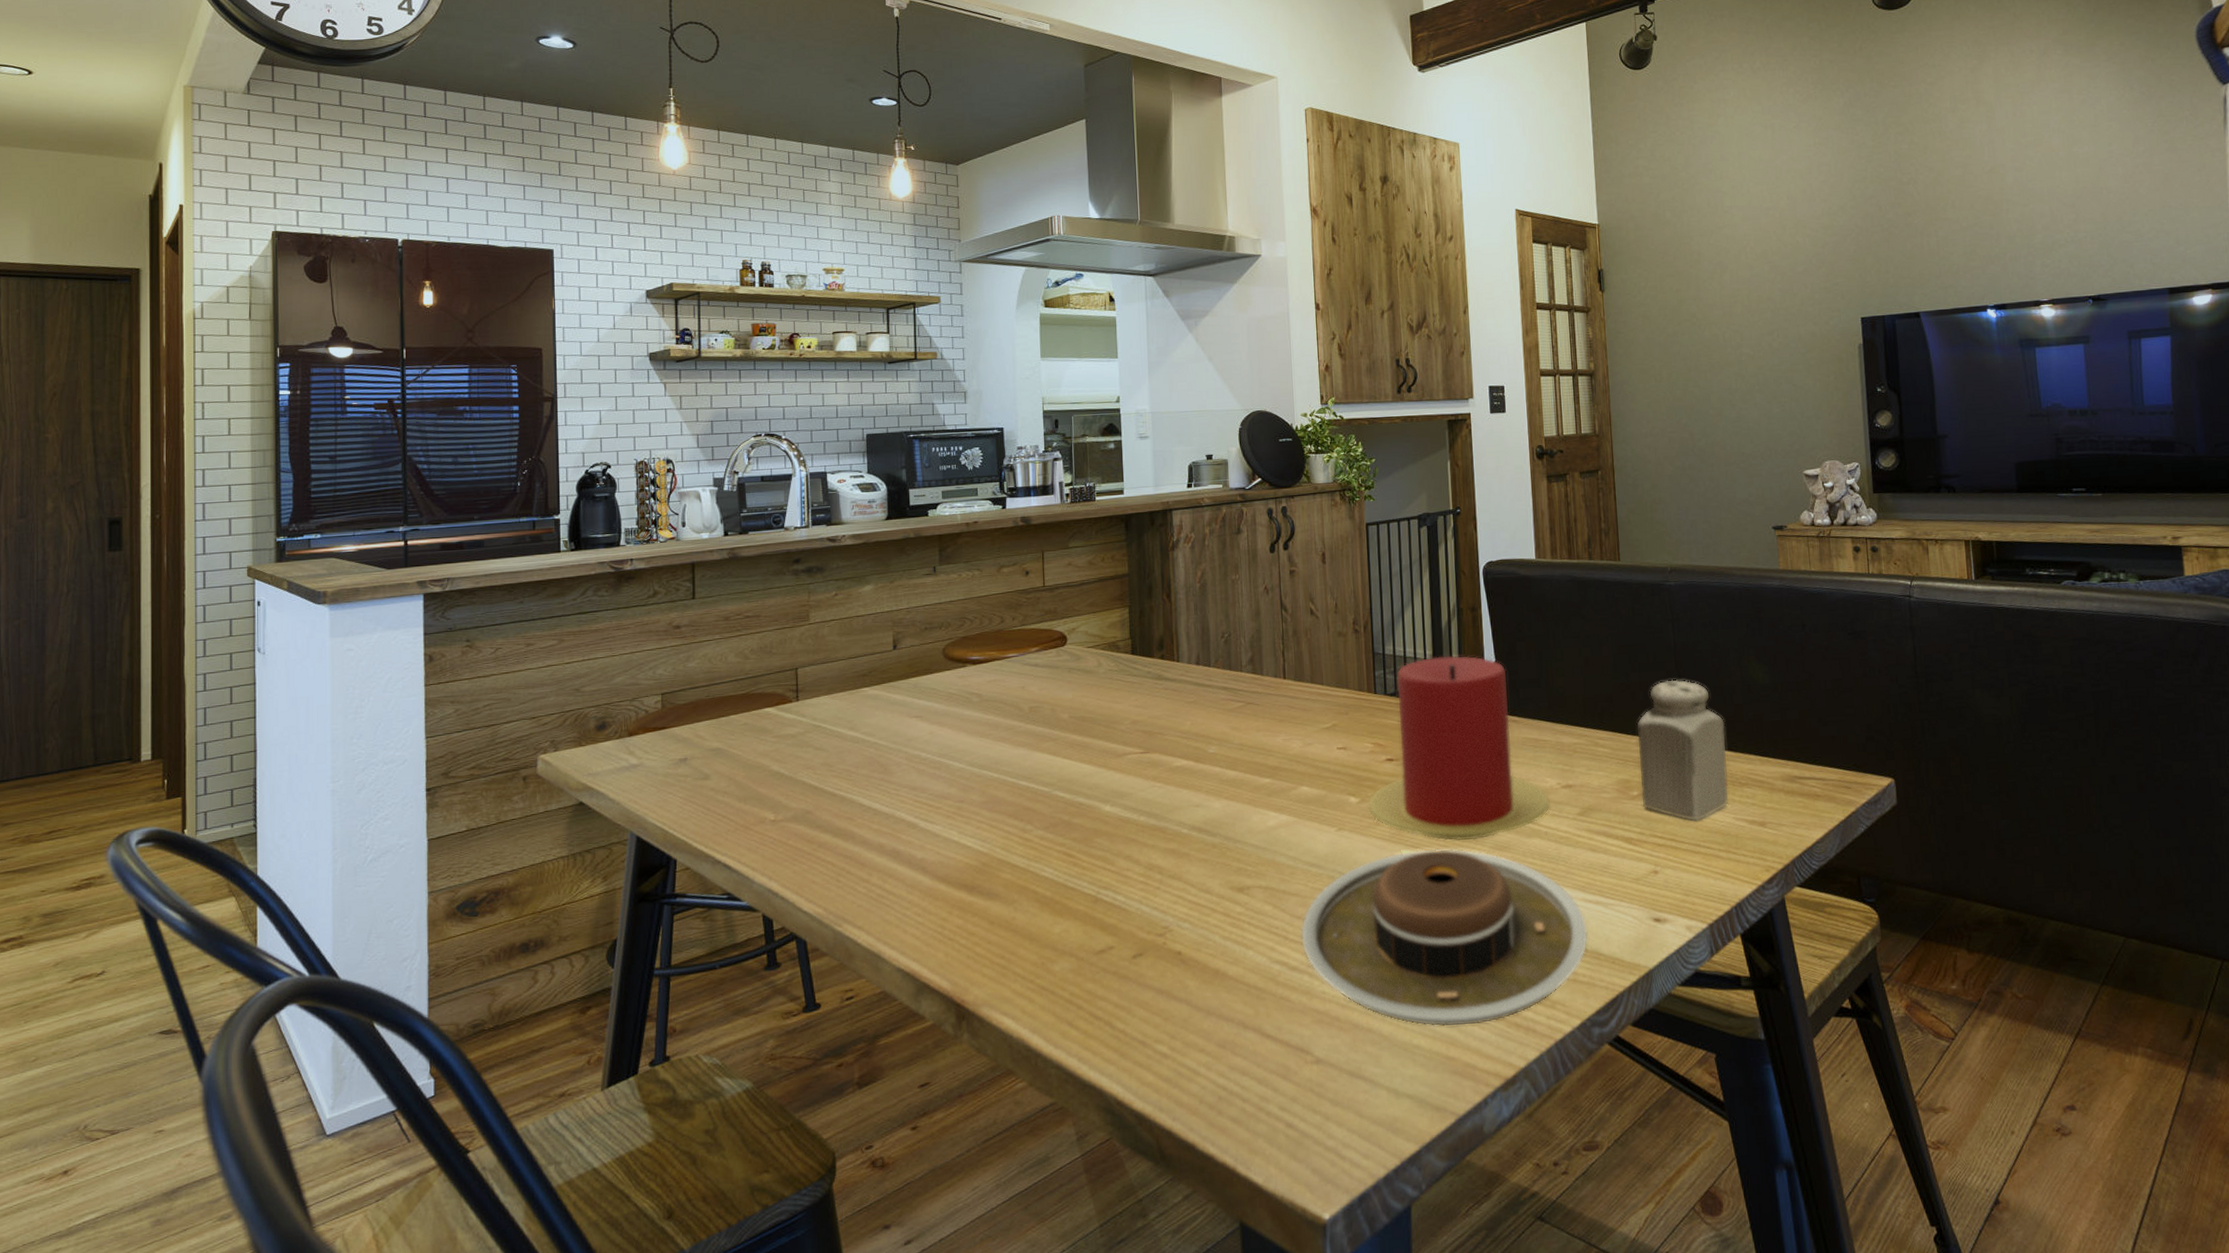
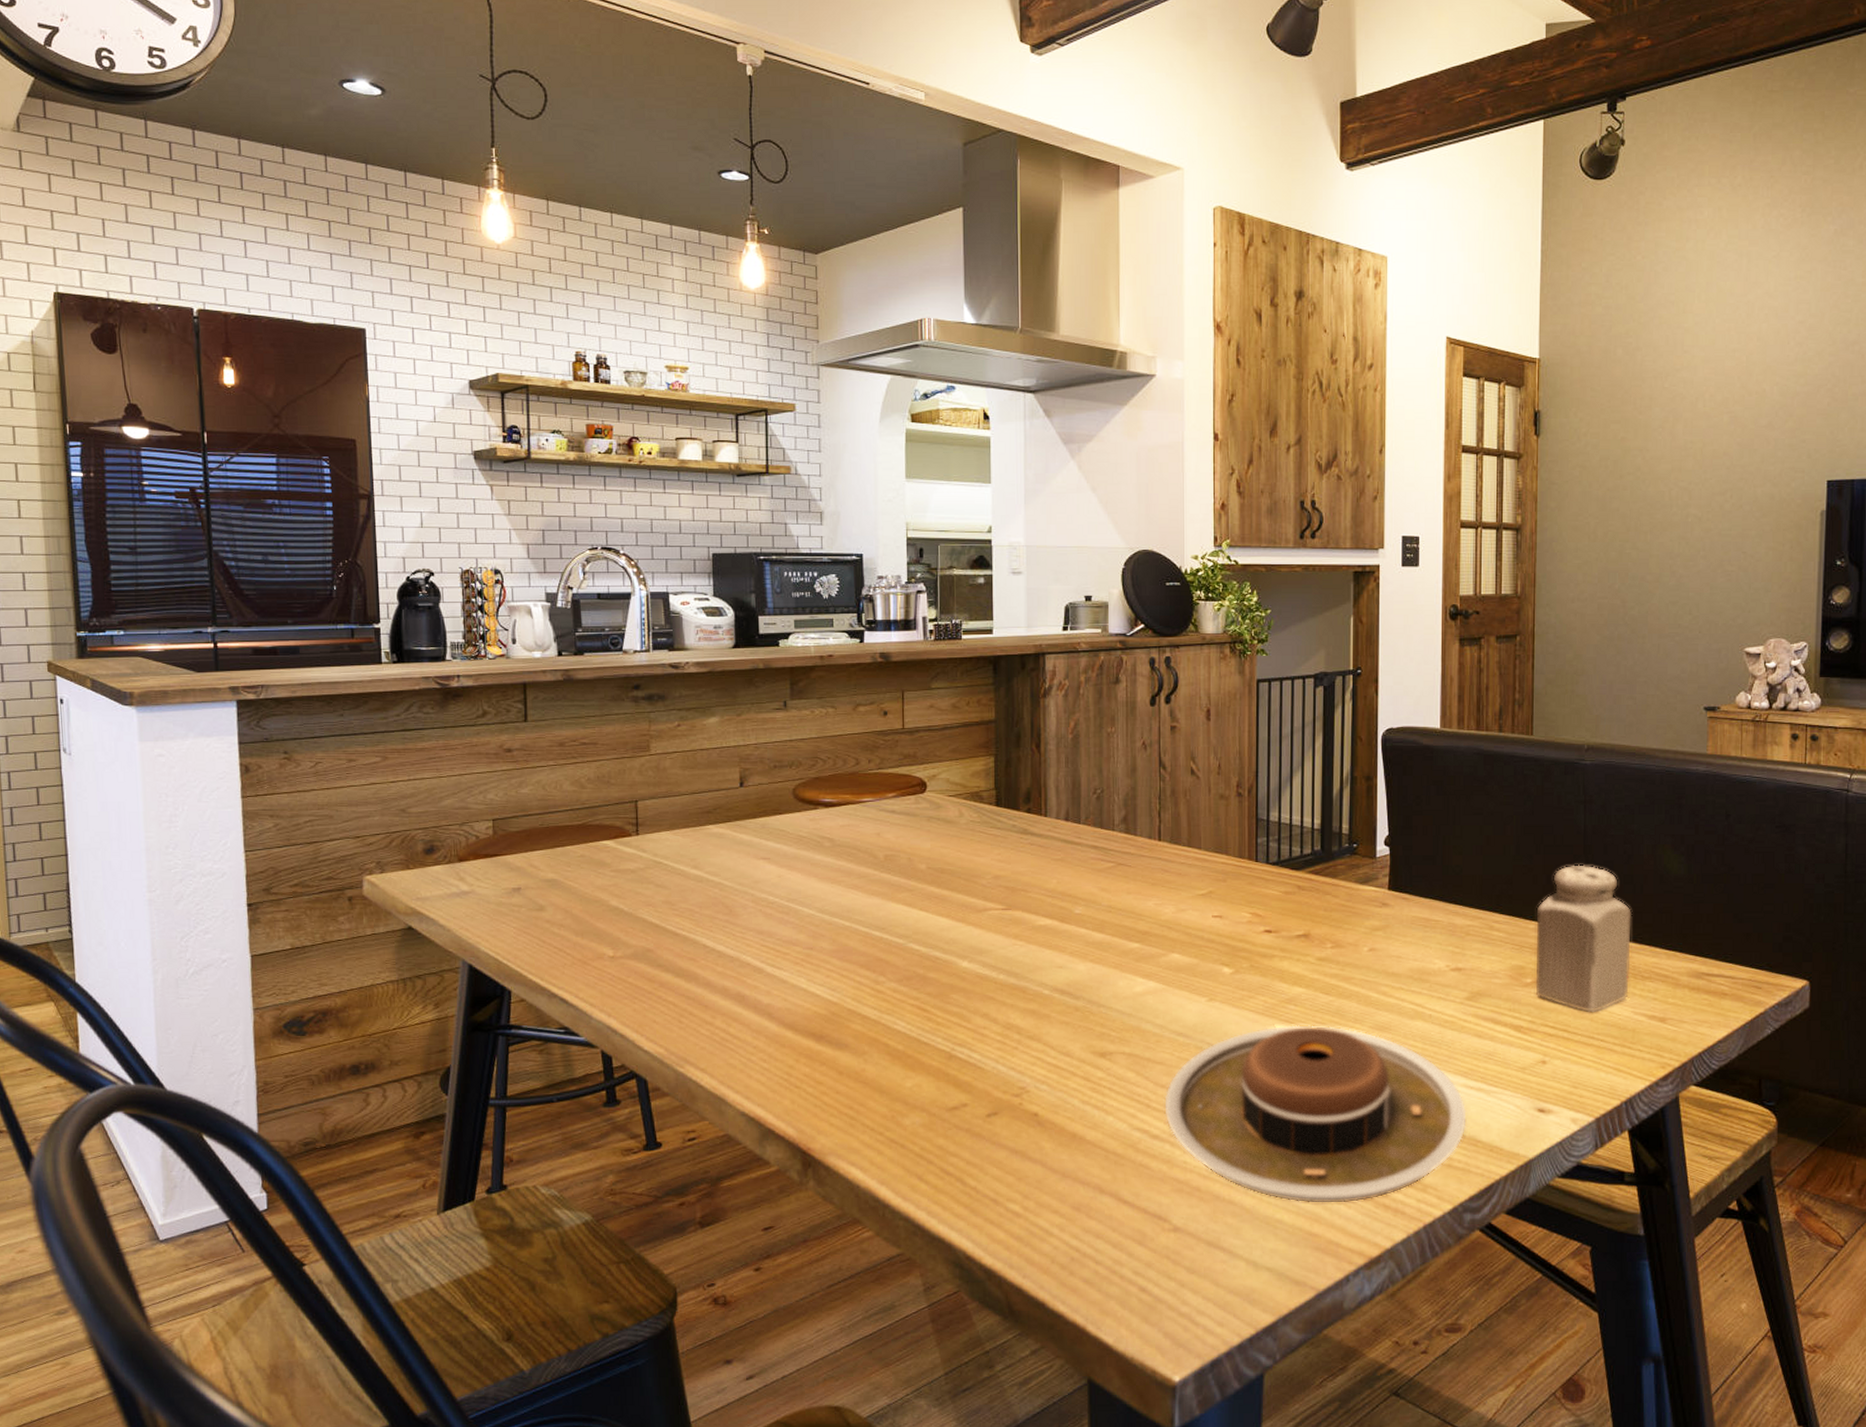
candle: present [1368,656,1550,841] -> none [1242,827,1437,1019]

